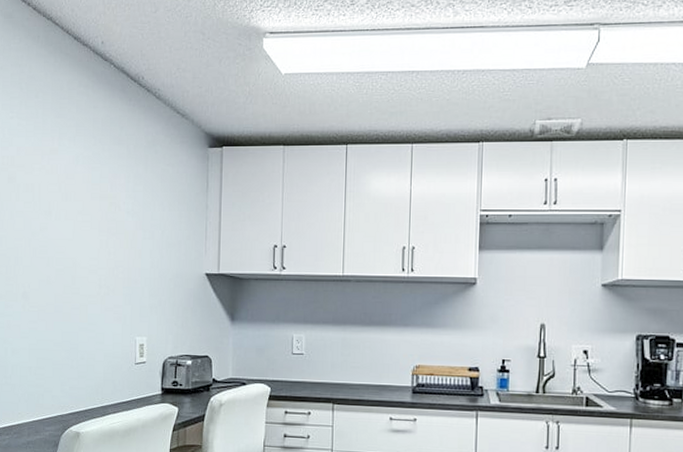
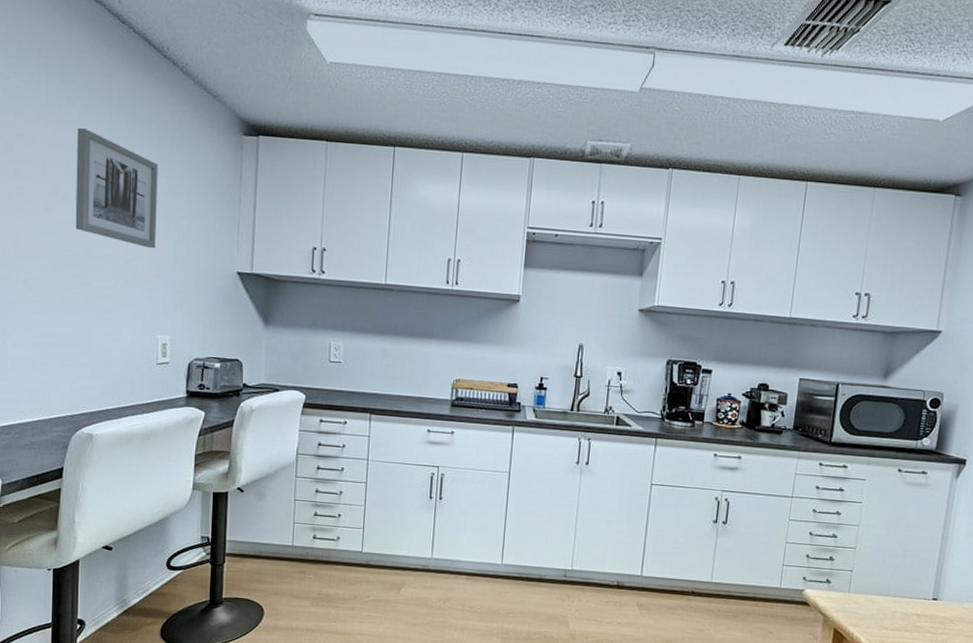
wall art: none [65,154,135,257] -> present [75,127,158,249]

